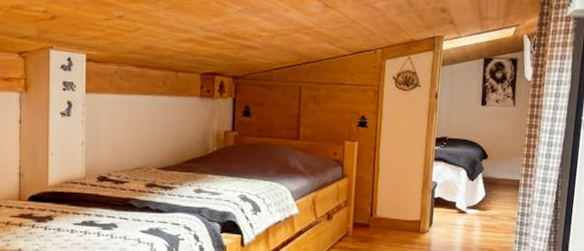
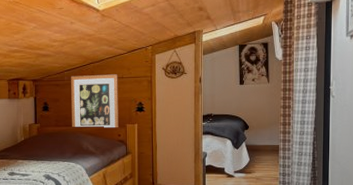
wall art: none [278,76,339,144] -> present [70,74,119,127]

